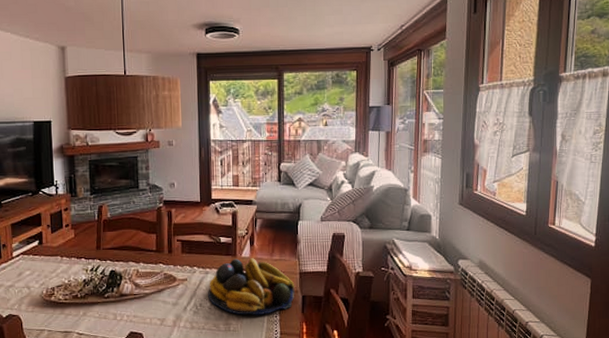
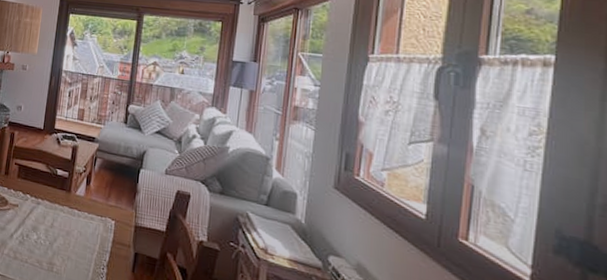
fruit bowl: present [208,258,295,316] -> none [36,195,128,264]

